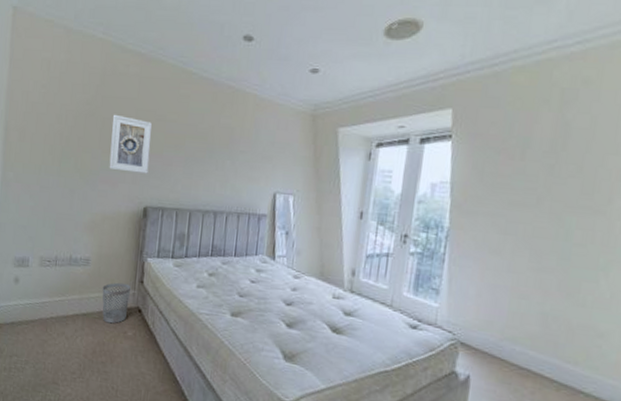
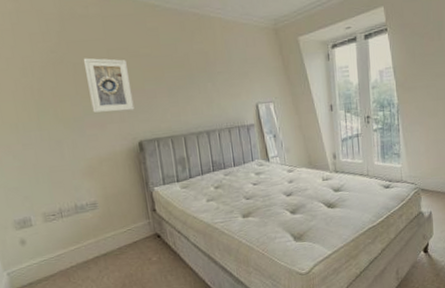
wastebasket: present [102,282,132,324] -> none [116,215,147,256]

